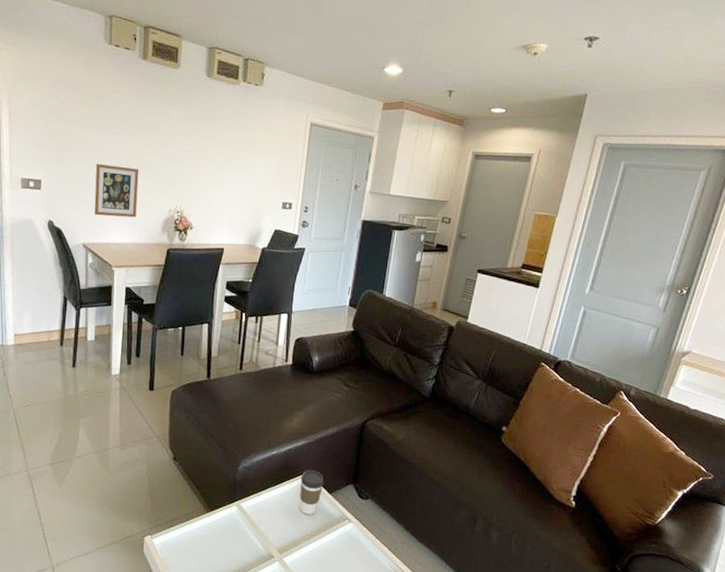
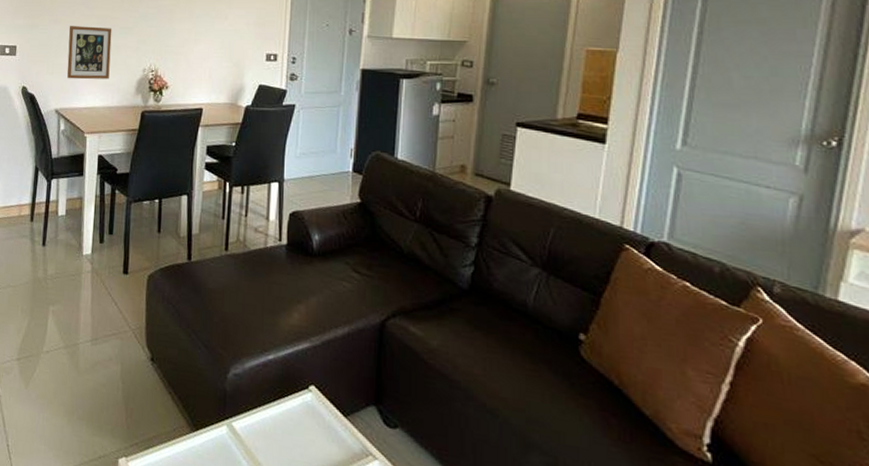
coffee cup: present [299,470,324,515] -> none [305,382,337,445]

